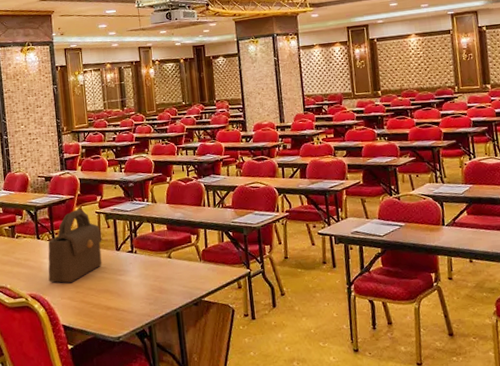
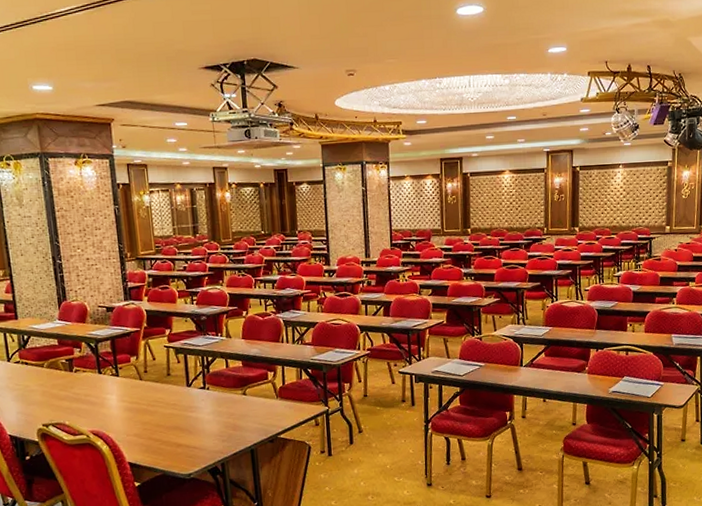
handbag: present [48,209,102,284] -> none [111,342,172,420]

